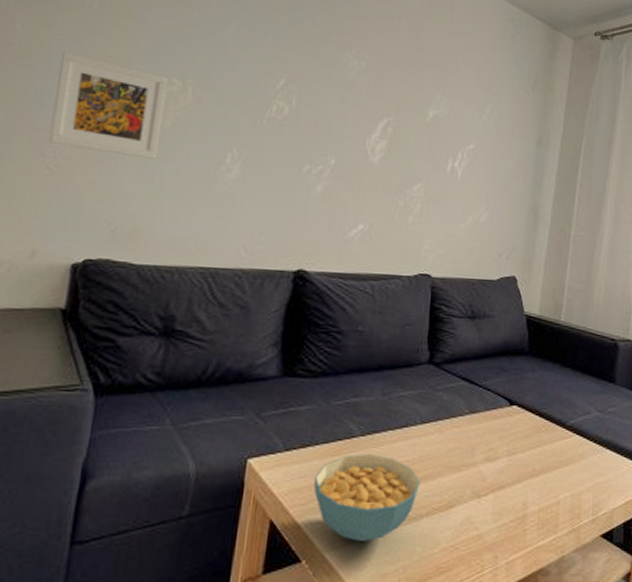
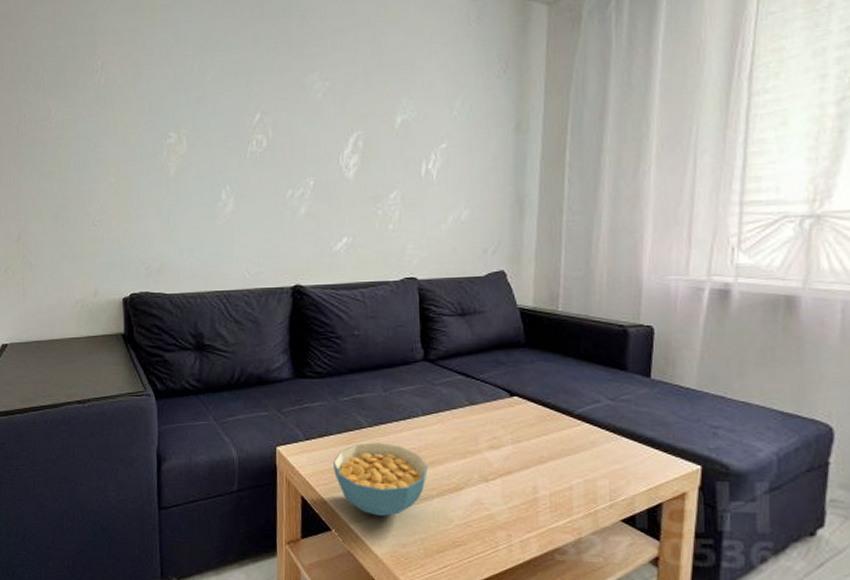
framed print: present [48,51,169,159] -> none [86,126,169,205]

